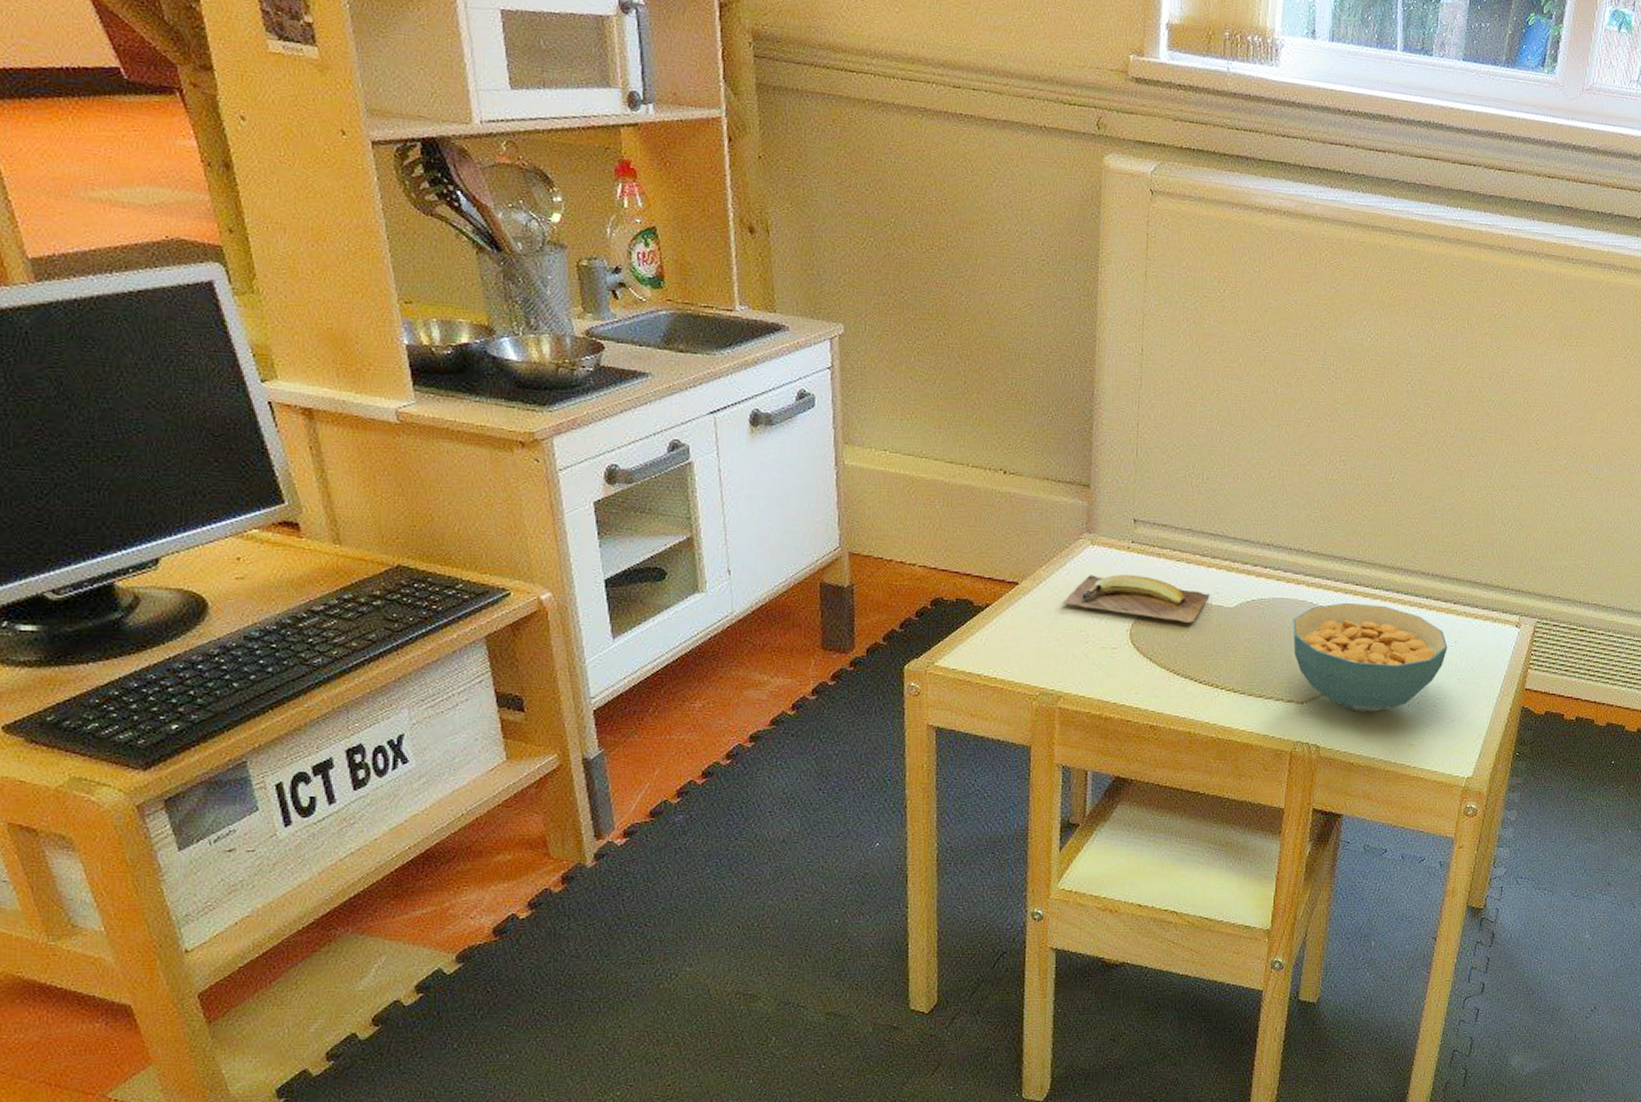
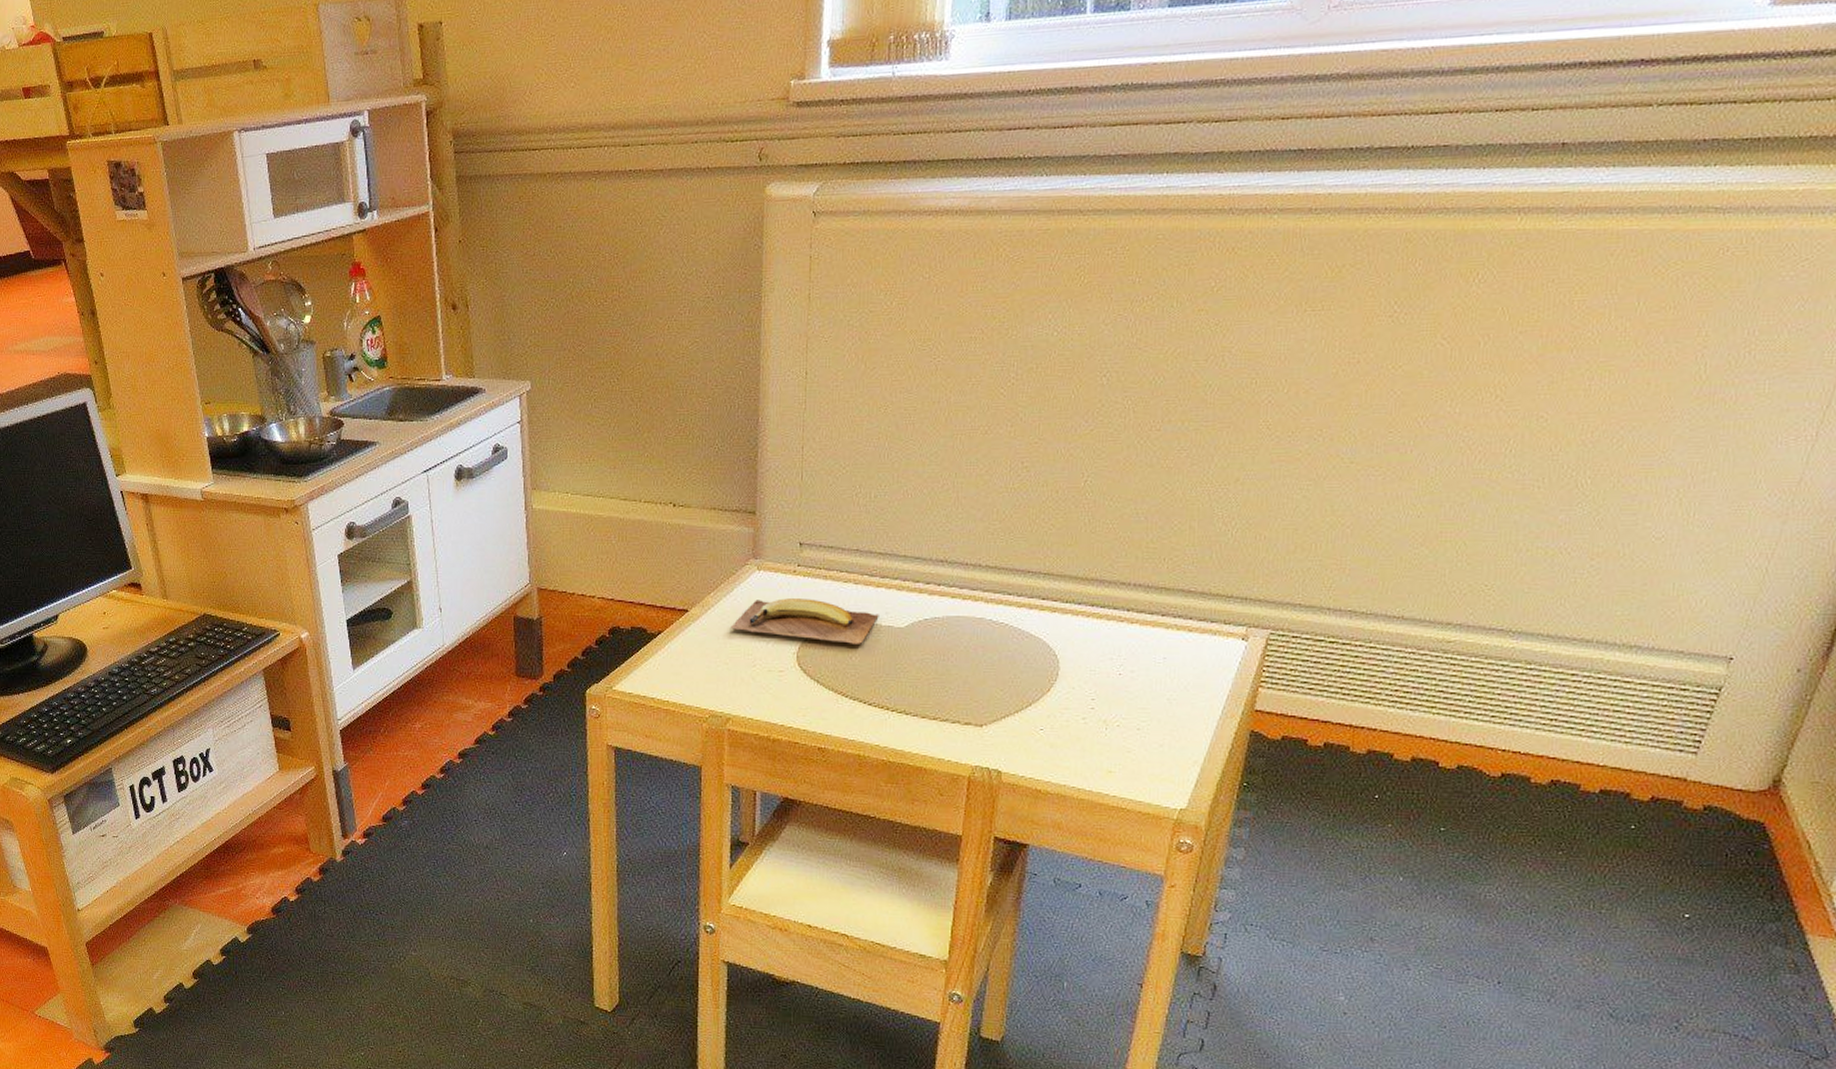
cereal bowl: present [1293,602,1448,713] -> none [970,618,1154,737]

